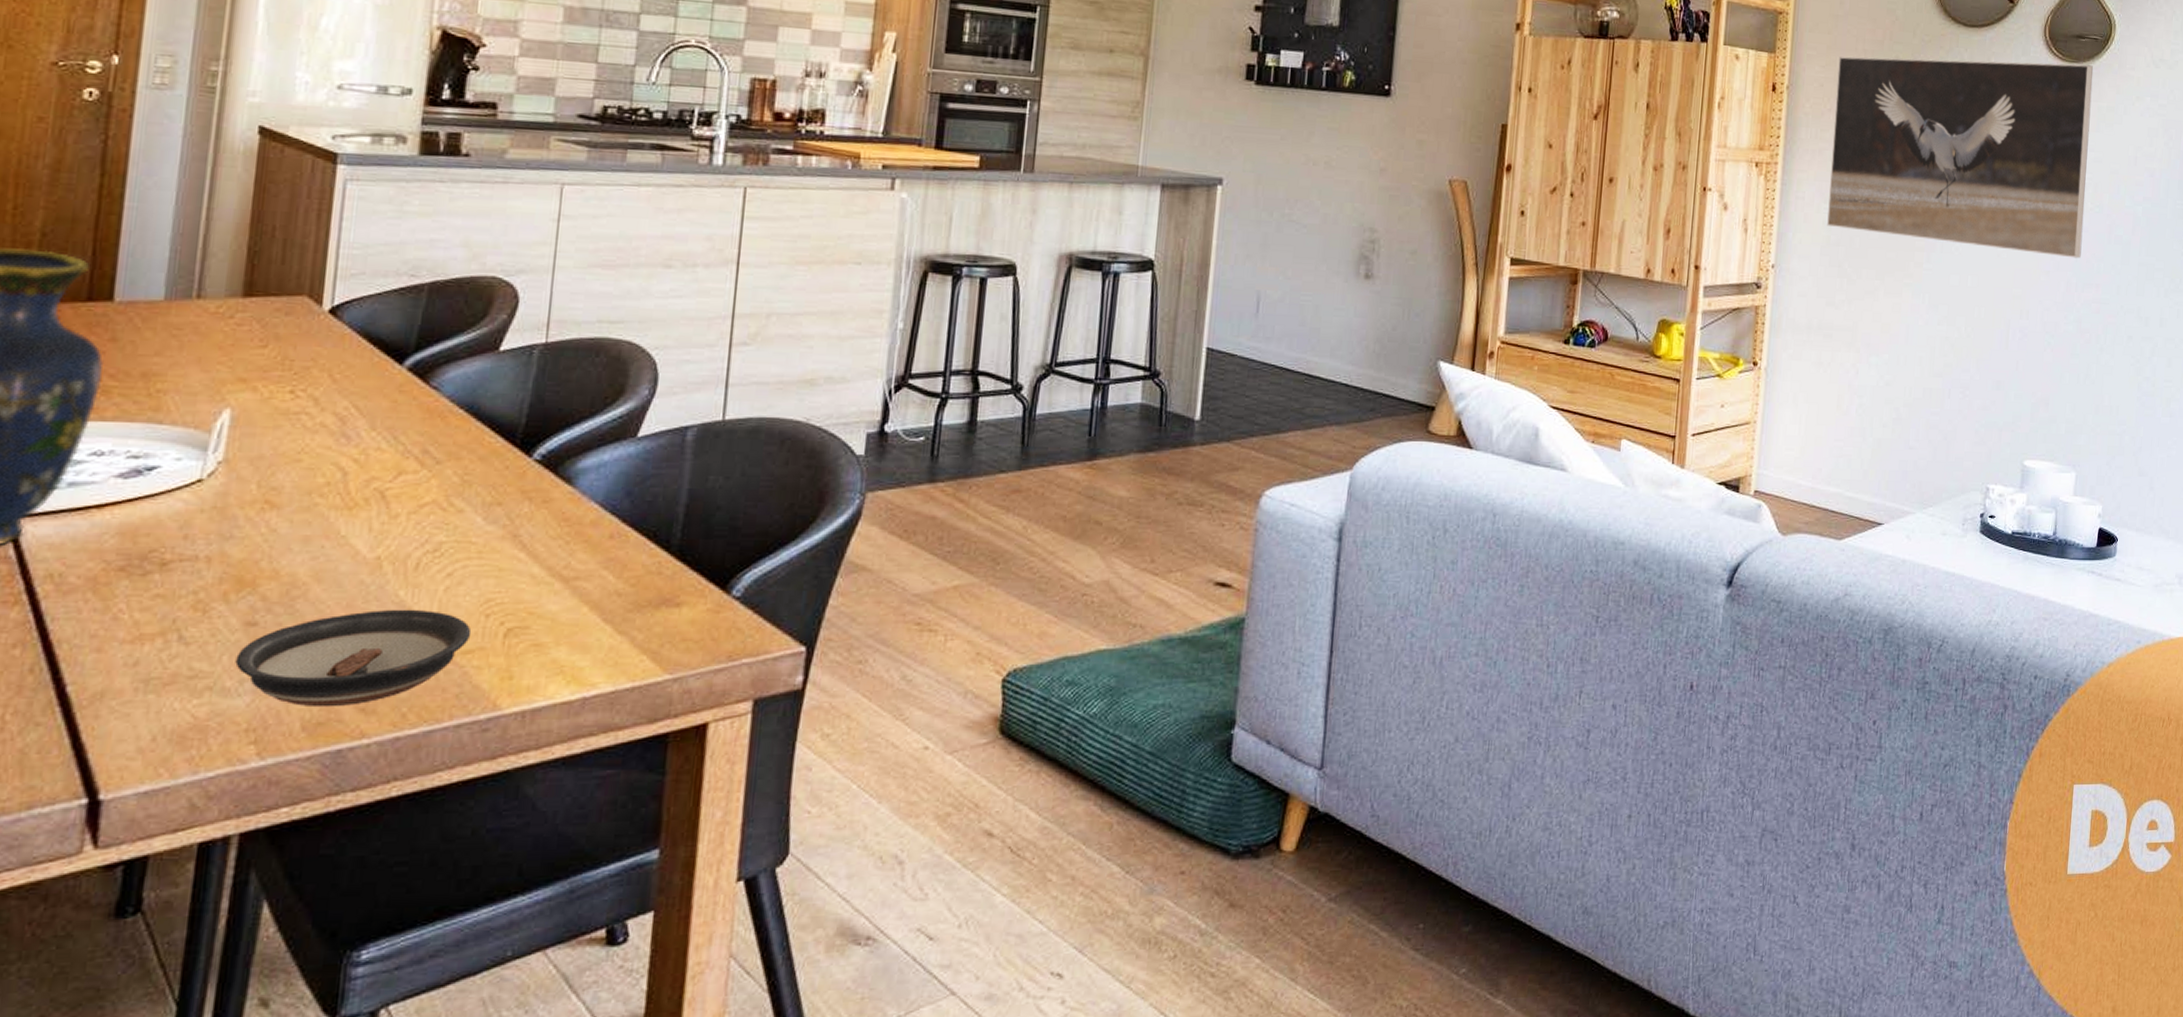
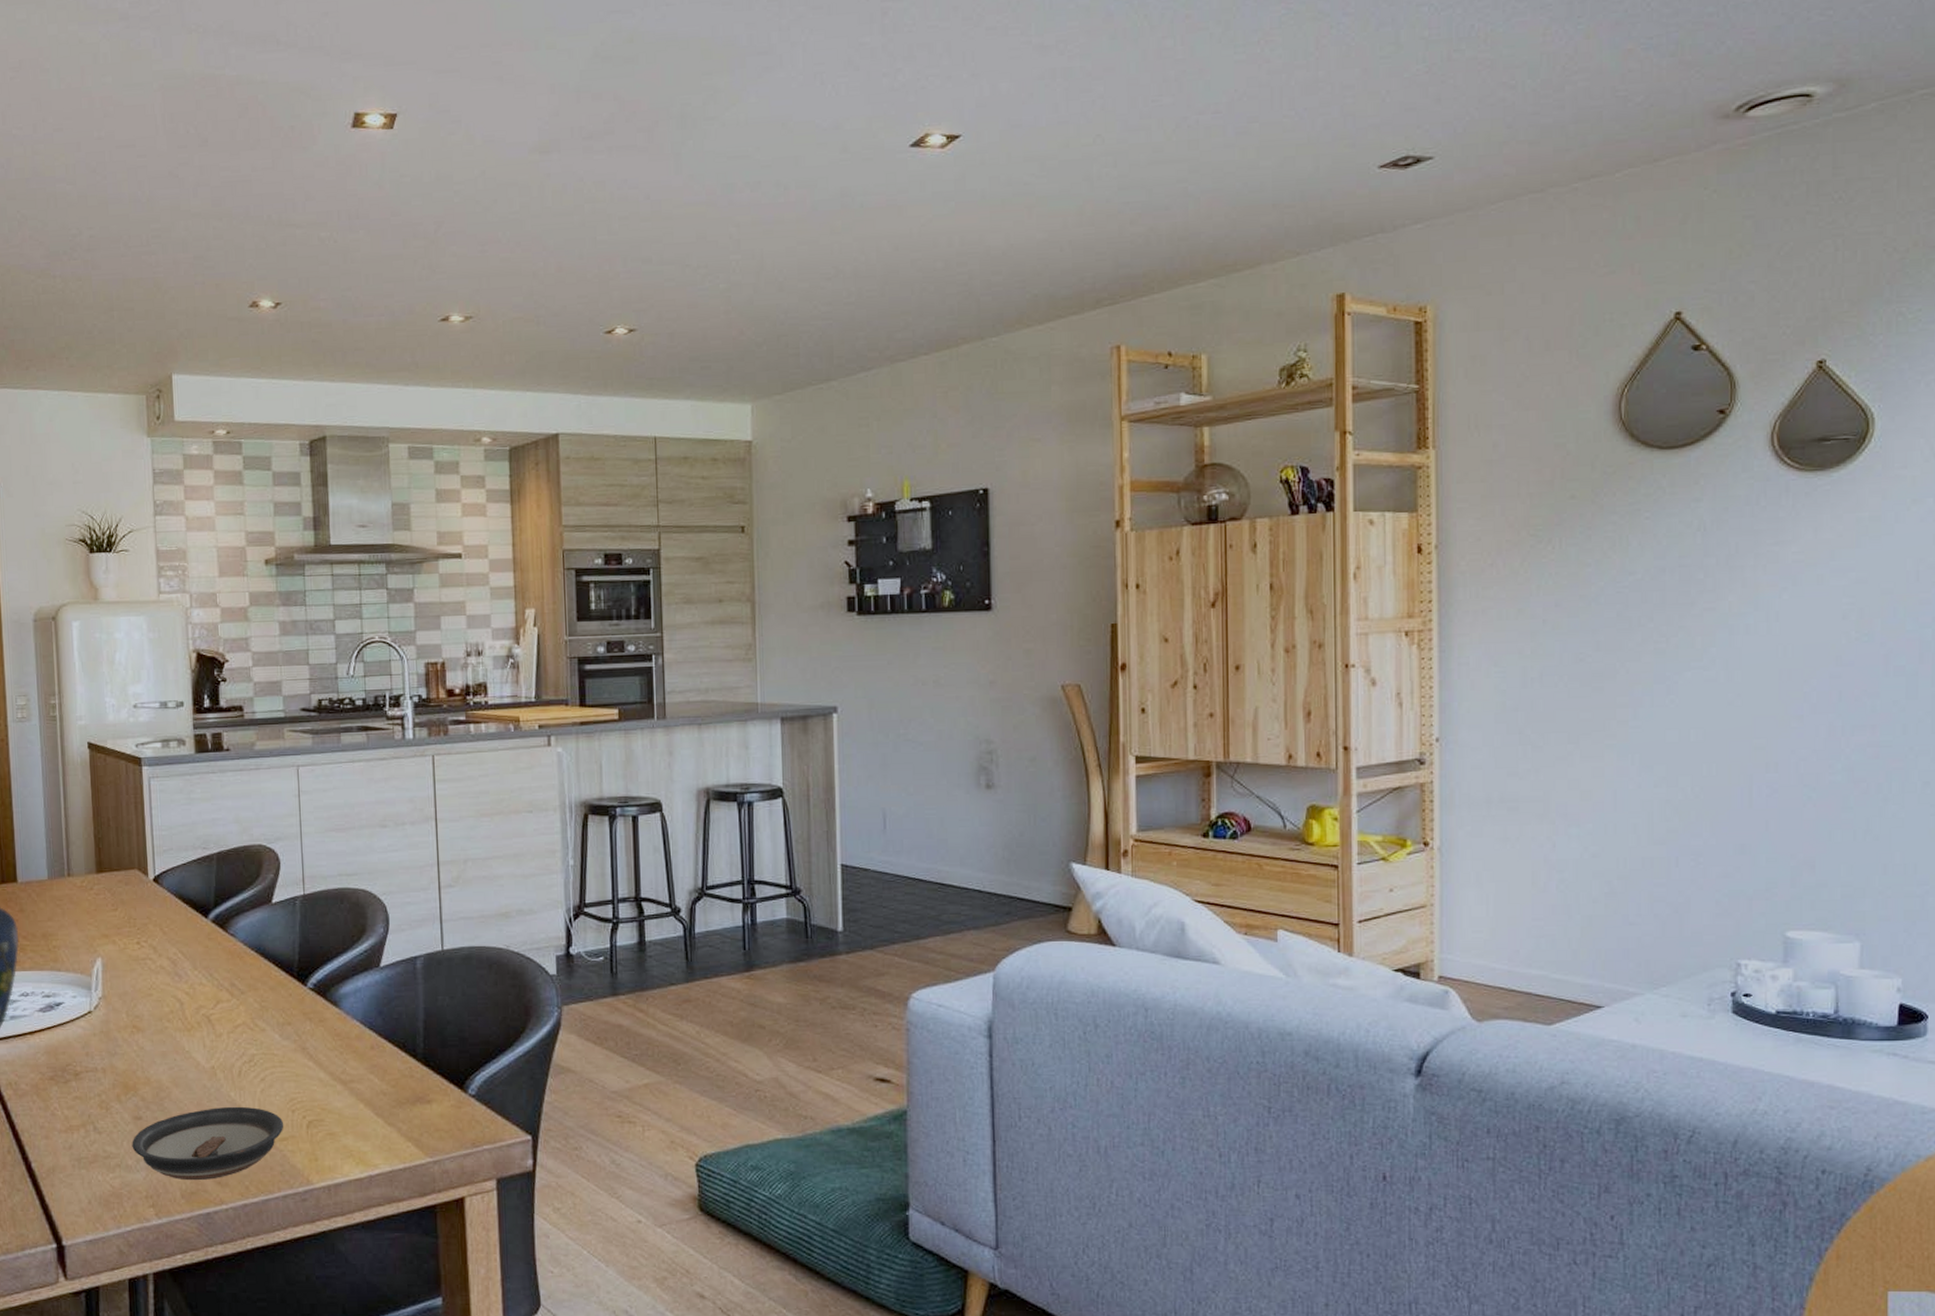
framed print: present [1827,56,2094,259] -> none [1498,471,1847,698]

